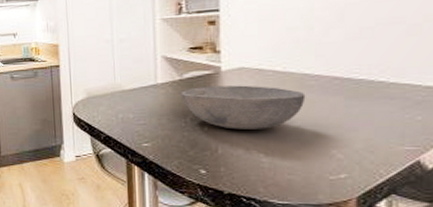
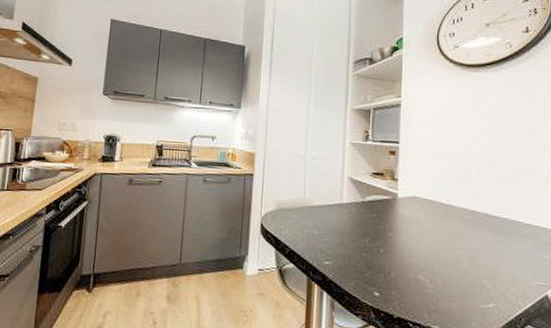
bowl: present [181,85,306,130] -> none [363,210,464,256]

